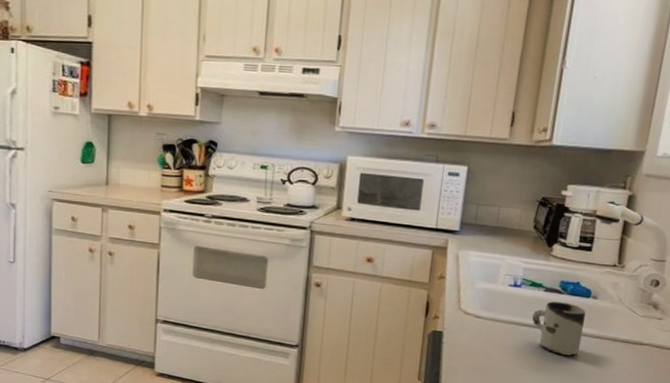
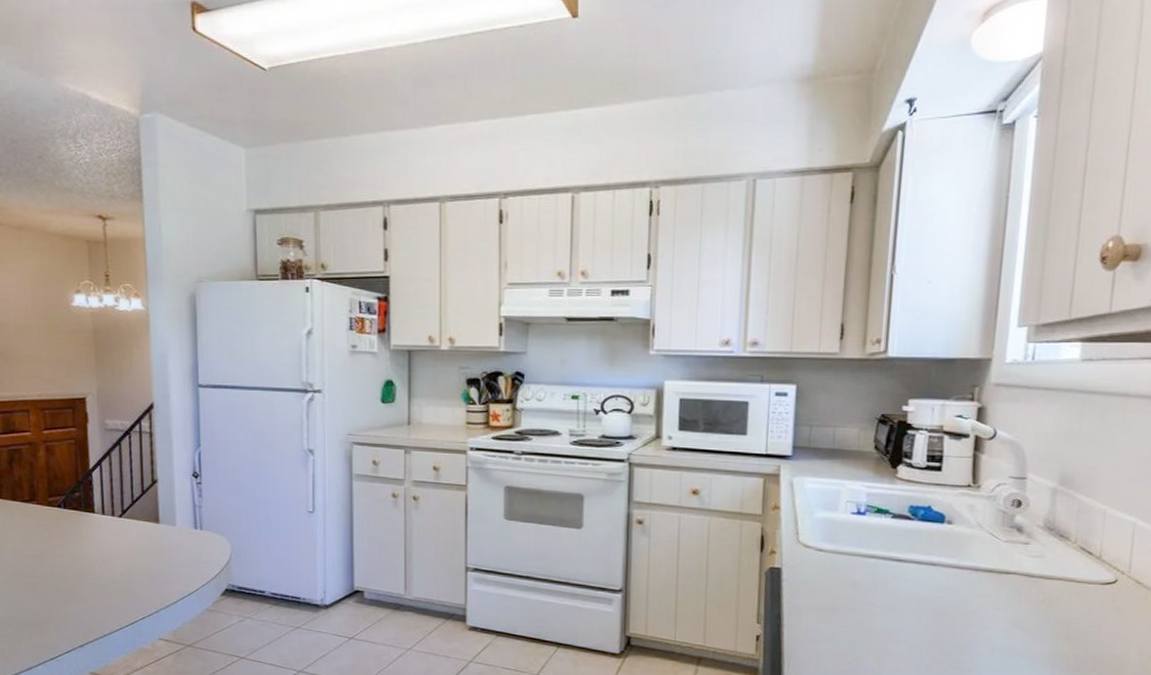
cup: present [531,301,586,355] -> none [880,529,941,589]

